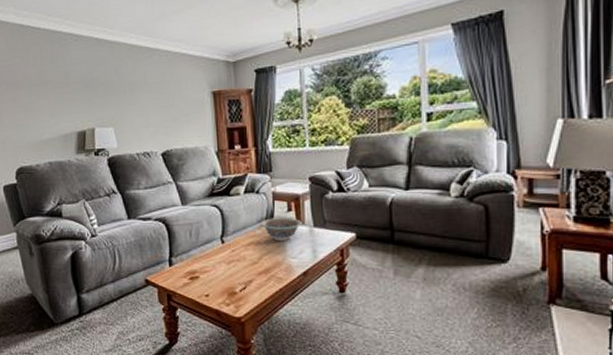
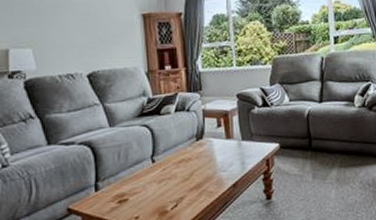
decorative bowl: present [261,217,303,241] -> none [192,133,232,156]

